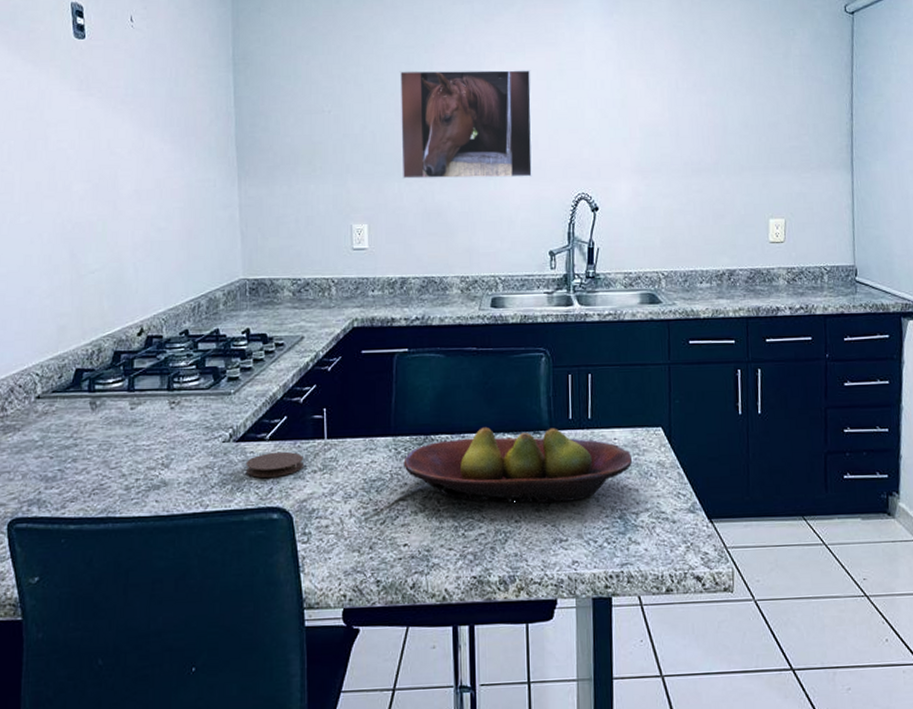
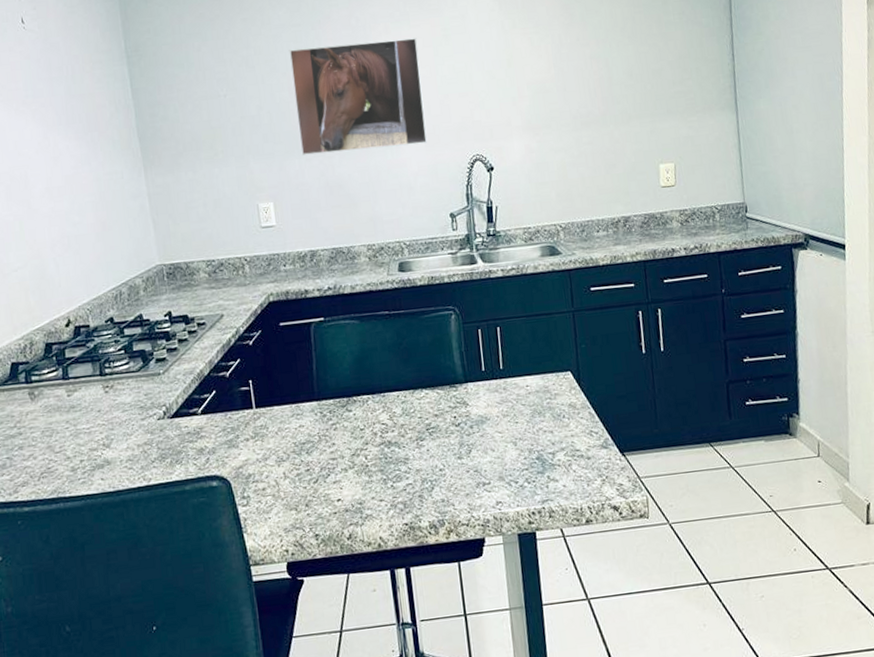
coaster: present [245,451,304,478] -> none [181,423,236,450]
fruit bowl: present [403,426,633,503] -> none [329,380,546,455]

